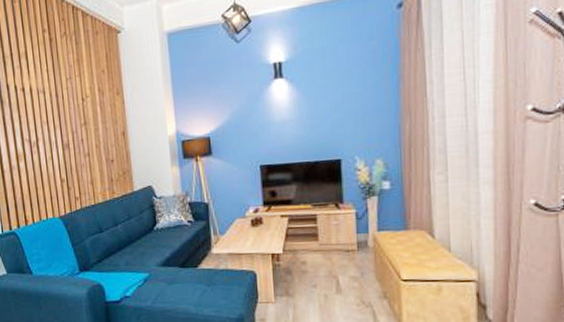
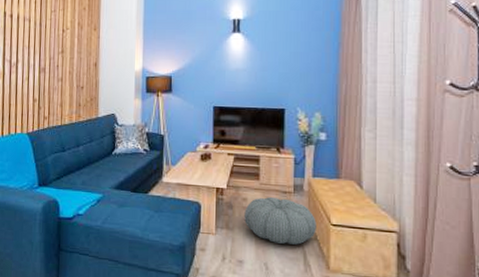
pouf: none [304,257,386,306] -> present [244,197,317,245]

